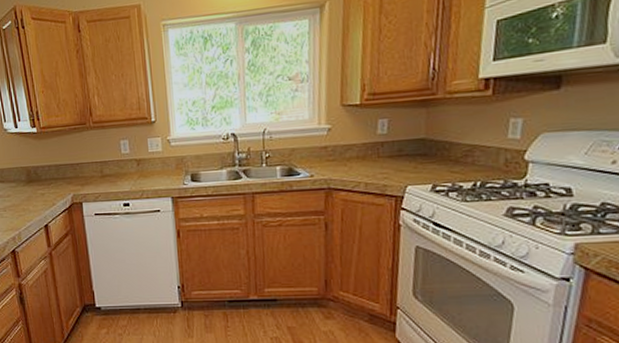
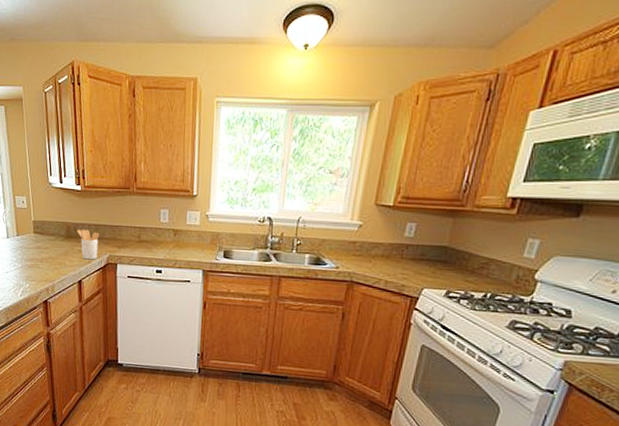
utensil holder: none [37,171,62,203] -> present [77,229,100,260]

